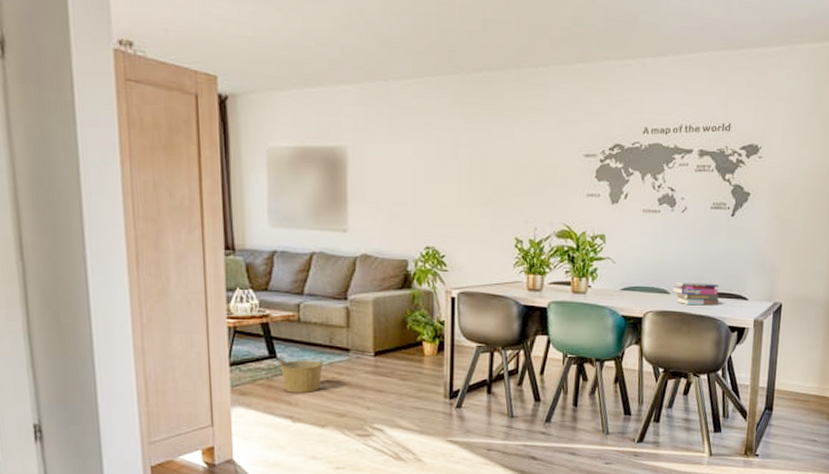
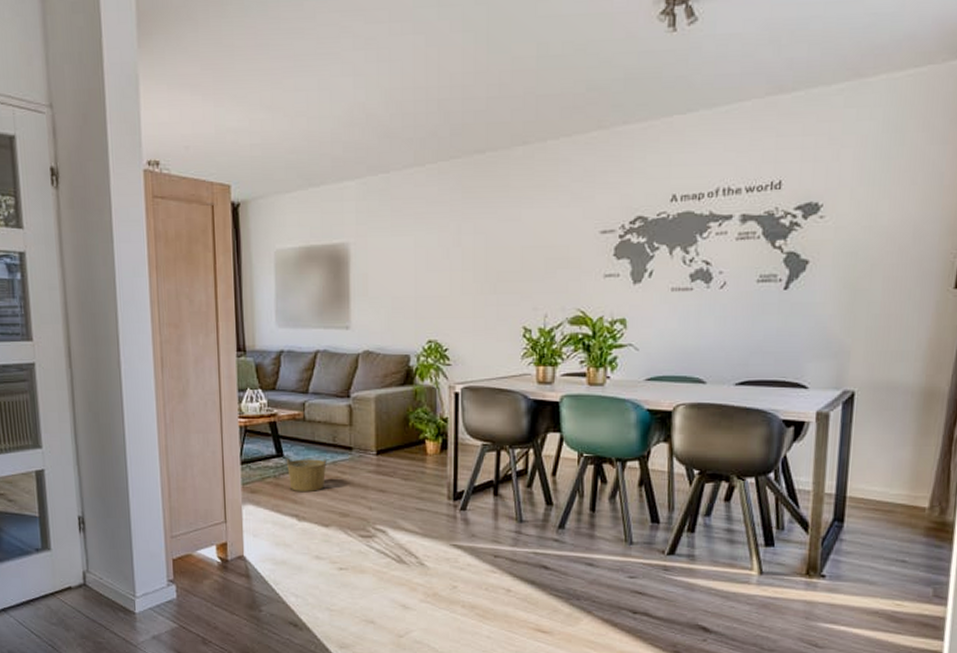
books: present [673,281,719,306] -> none [709,368,769,396]

